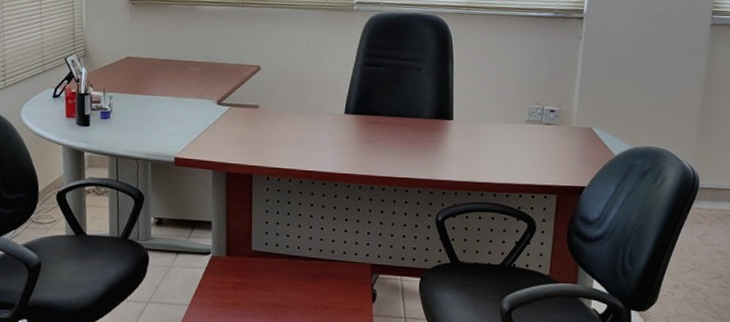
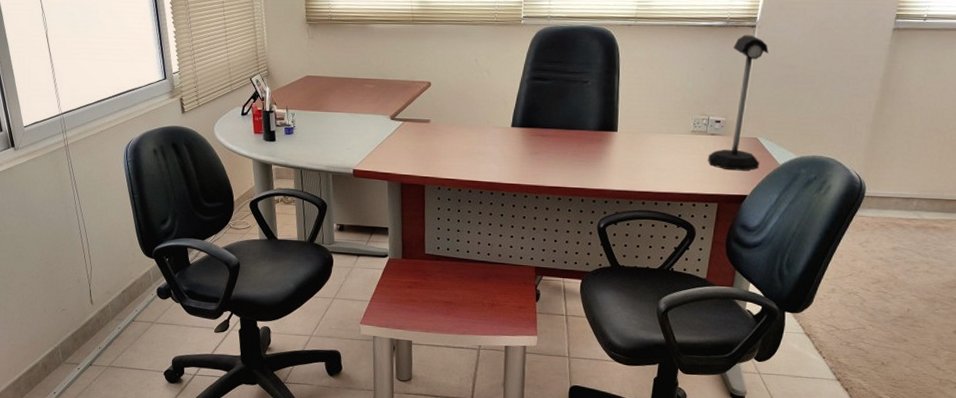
desk lamp: none [545,26,597,162] -> present [708,35,769,171]

